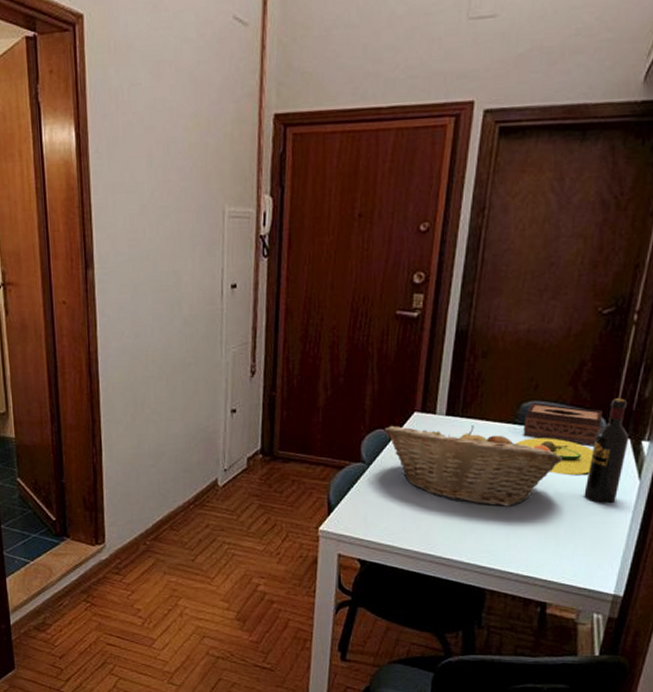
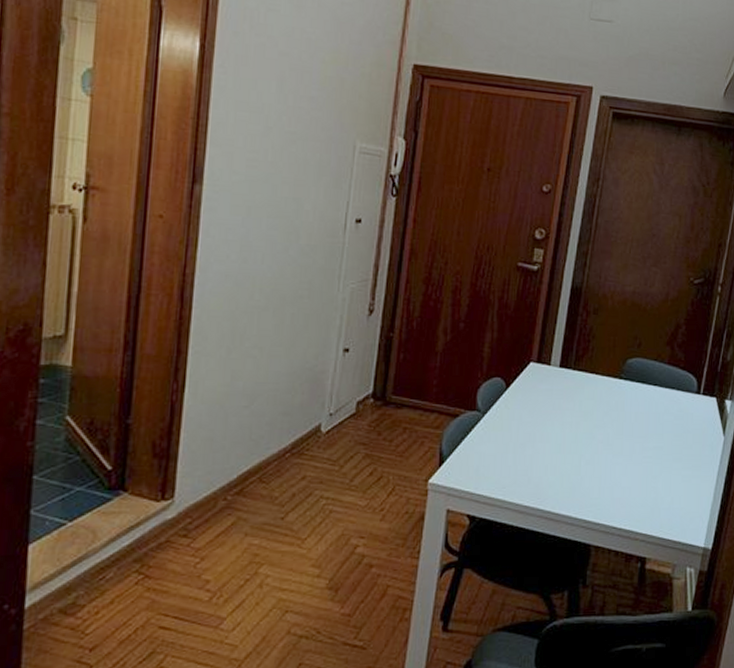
fruit basket: present [384,425,563,507] -> none [500,374,662,460]
avocado: present [516,438,593,475] -> none [621,393,686,430]
tissue box: present [523,402,602,447] -> none [628,359,694,403]
wine bottle: present [584,398,630,504] -> none [679,360,716,459]

